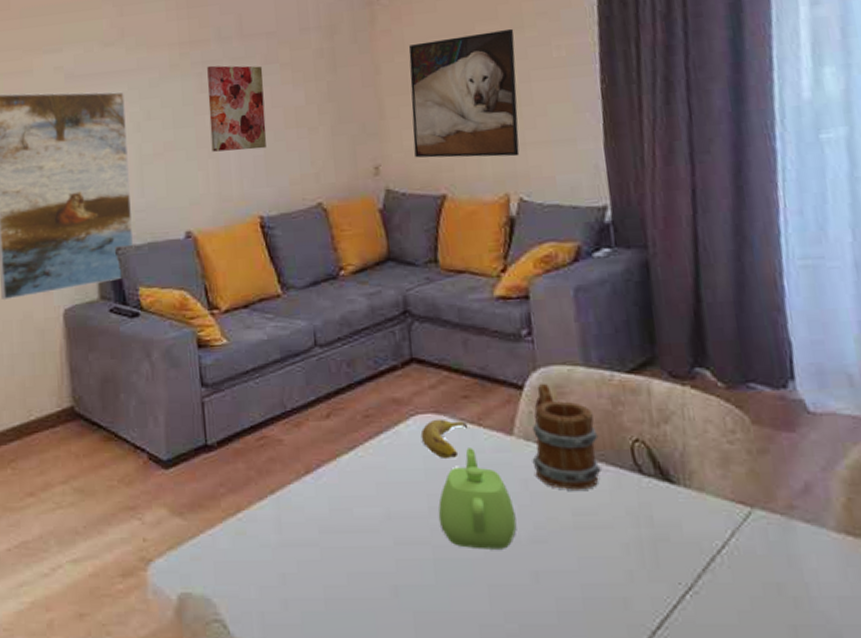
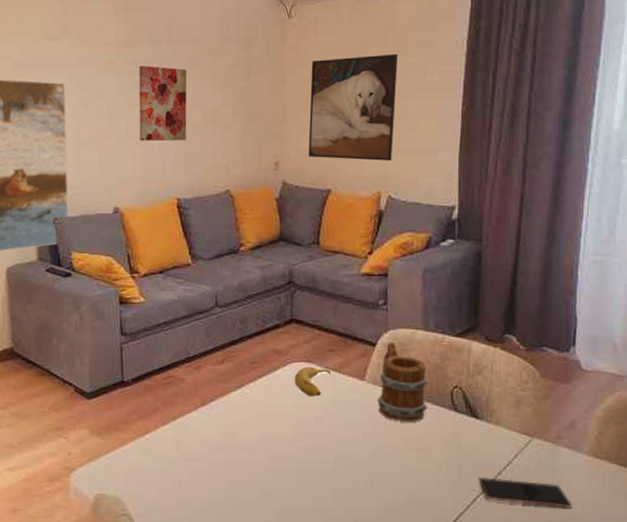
teapot: present [438,448,517,550] -> none [302,389,360,464]
smartphone: none [683,564,825,608] -> present [478,476,573,508]

